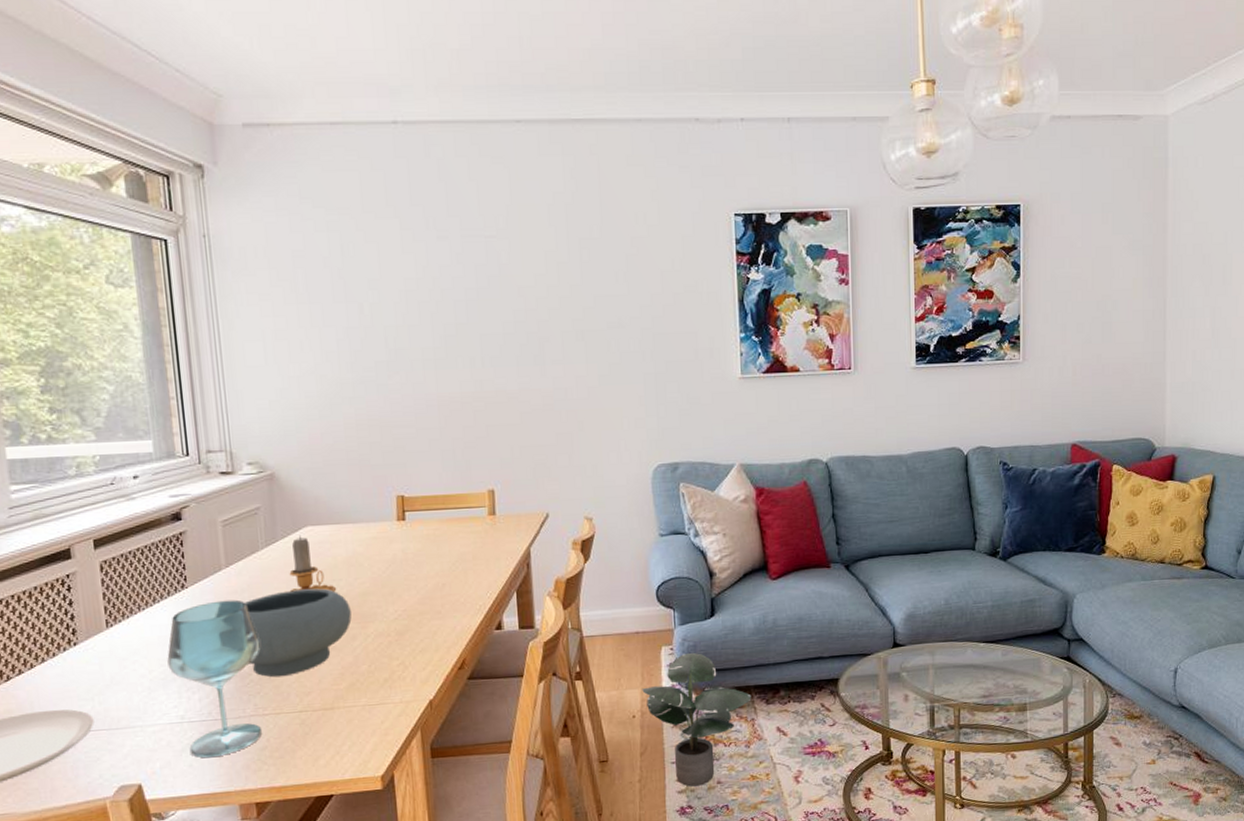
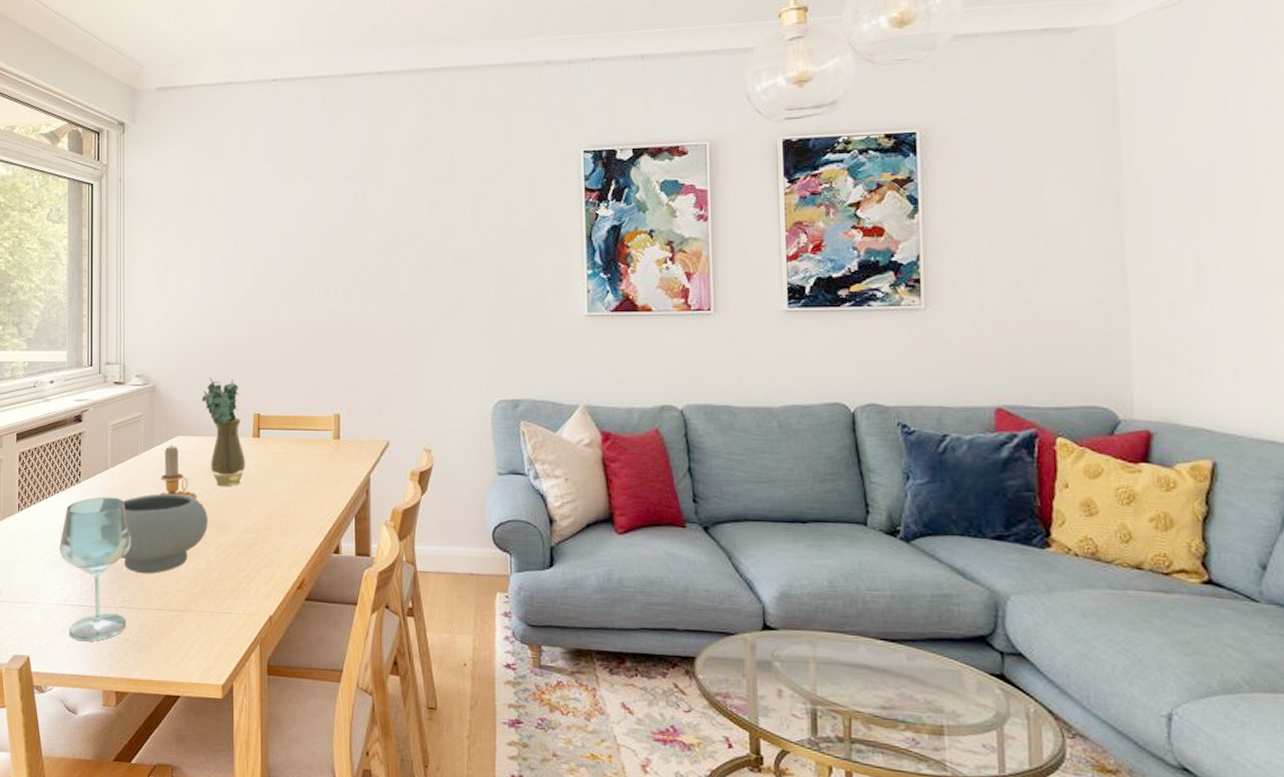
vase: none [332,460,392,575] -> present [201,378,246,486]
potted plant: present [642,652,752,787] -> none [474,603,593,755]

